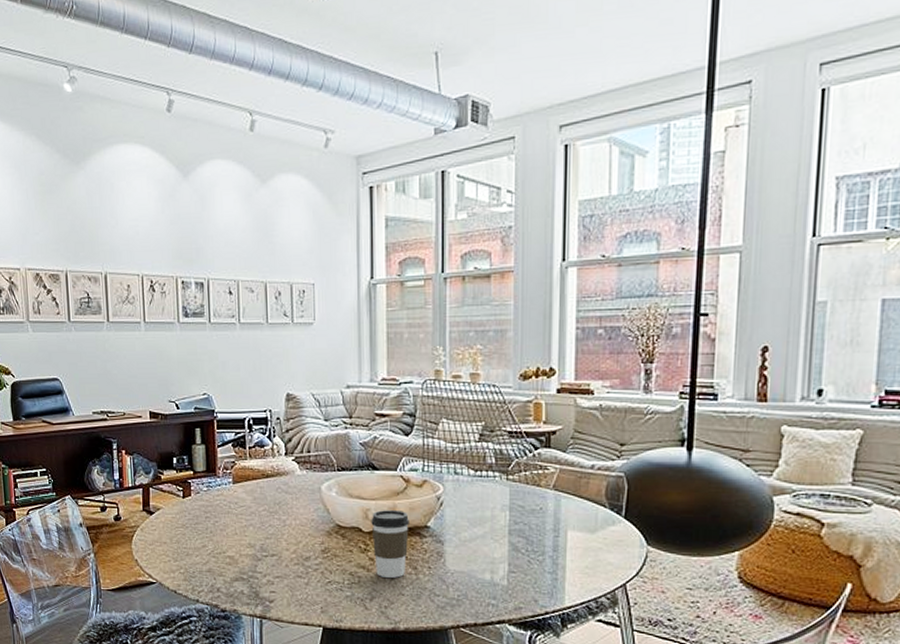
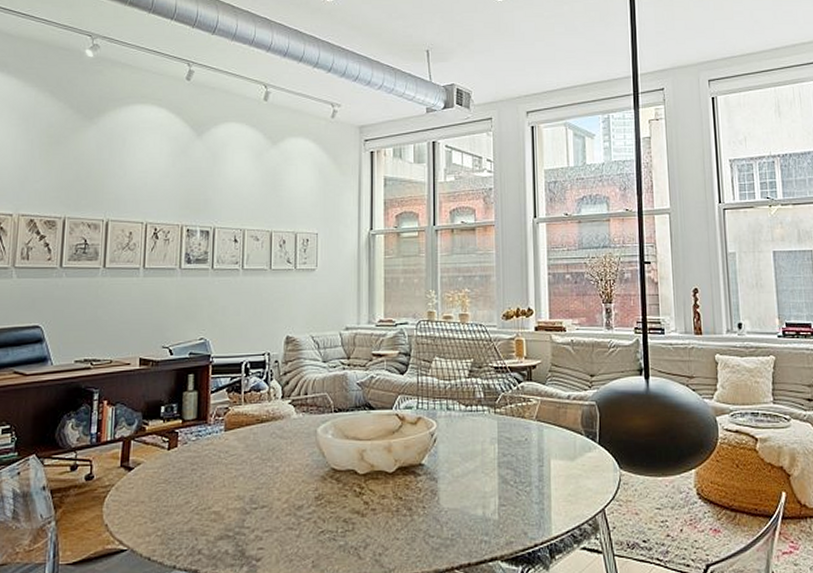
coffee cup: present [371,509,409,578] -> none [367,448,404,522]

